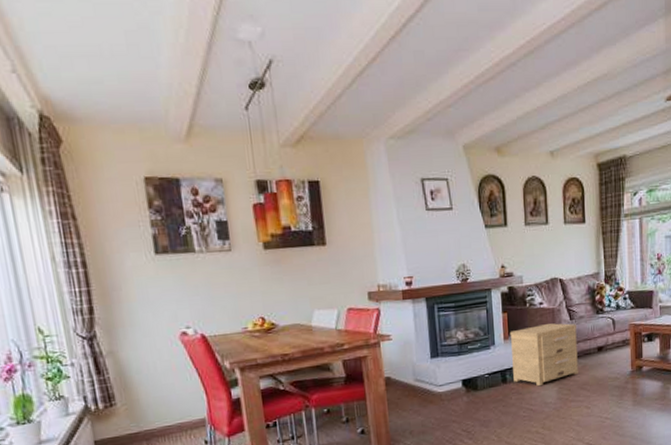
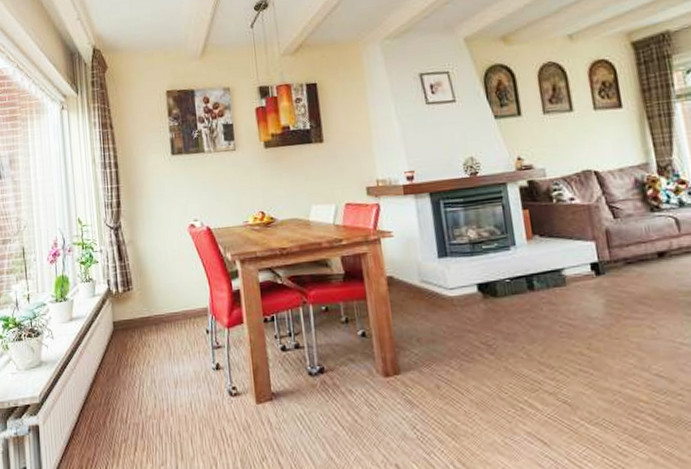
side table: present [509,323,578,387] -> none [533,222,633,297]

